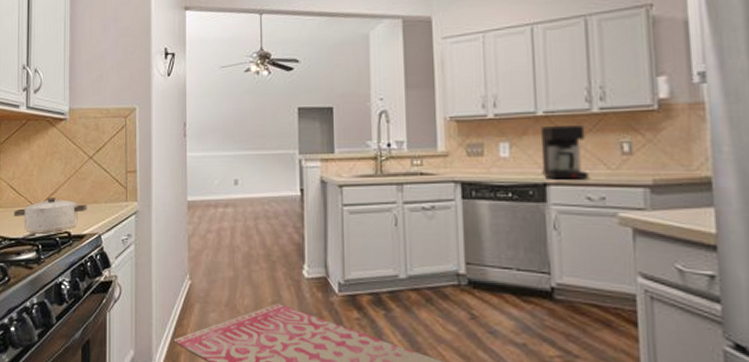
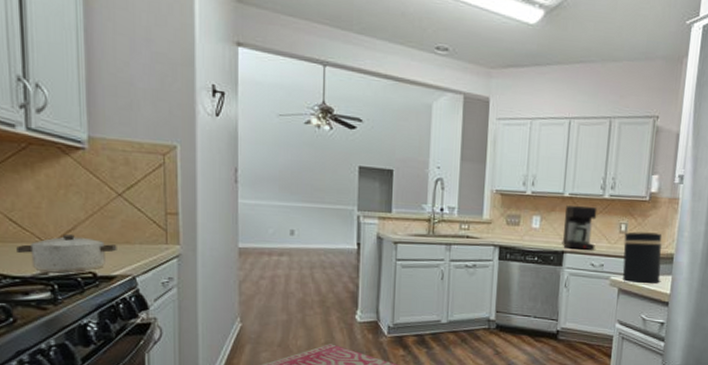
cylinder: none [630,150,697,221] -> present [622,231,662,284]

